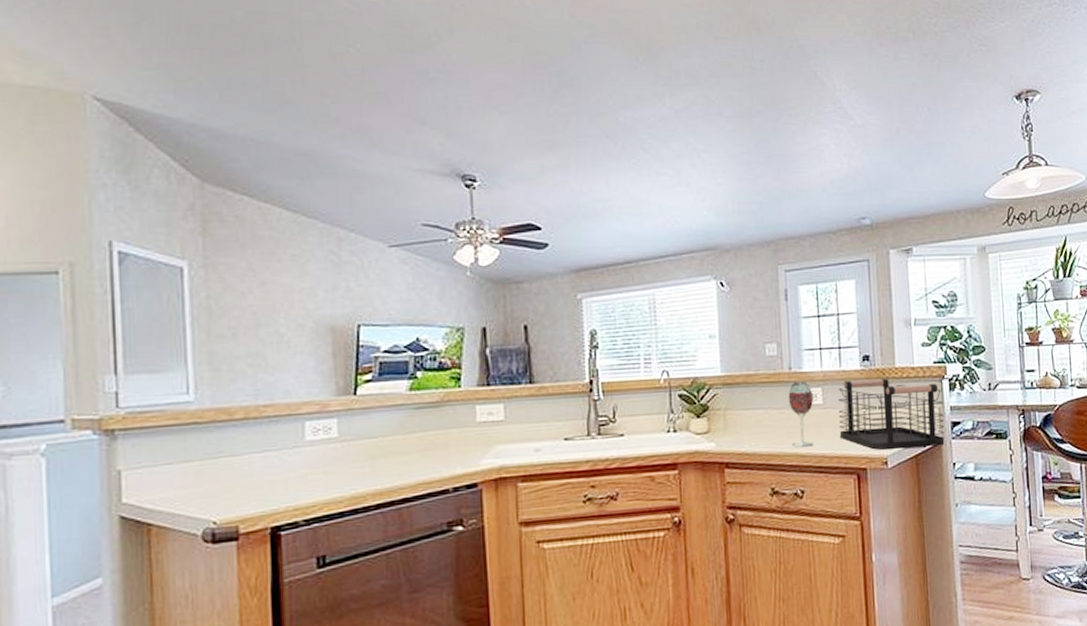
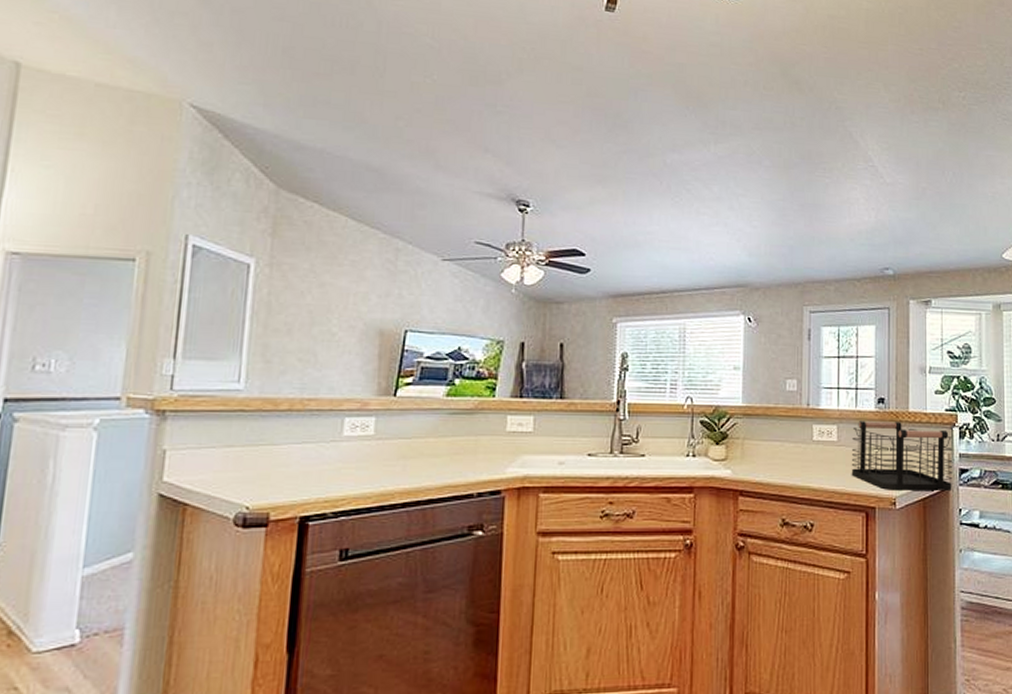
wineglass: present [788,382,814,447] -> none [804,418,828,481]

